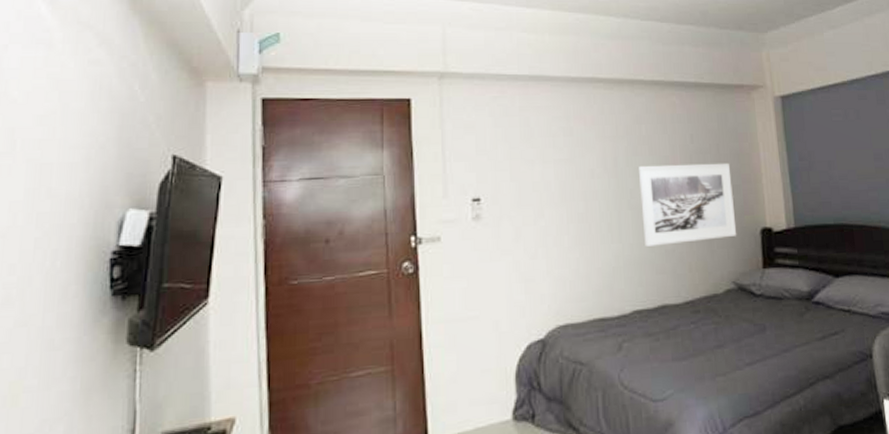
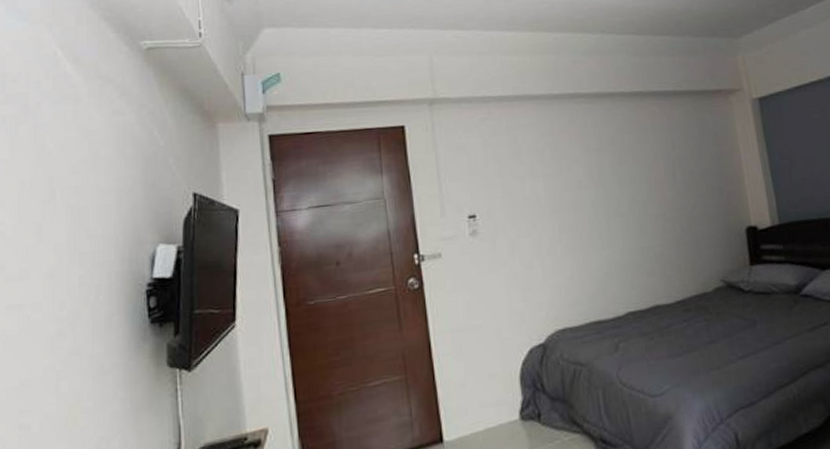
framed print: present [639,162,737,247] -> none [624,166,723,251]

